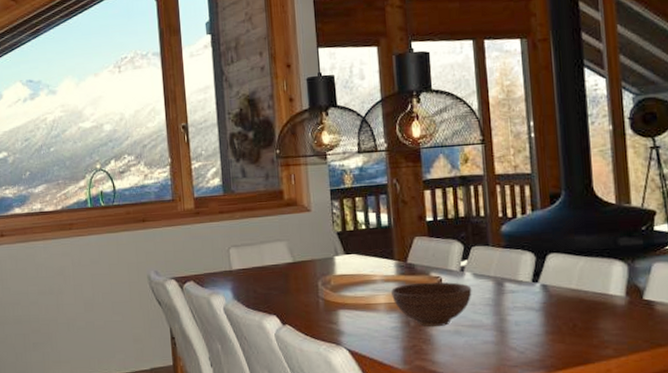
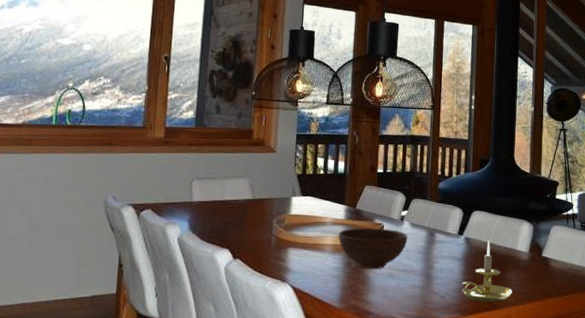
candle holder: none [543,286,609,356] -> present [461,240,512,303]

